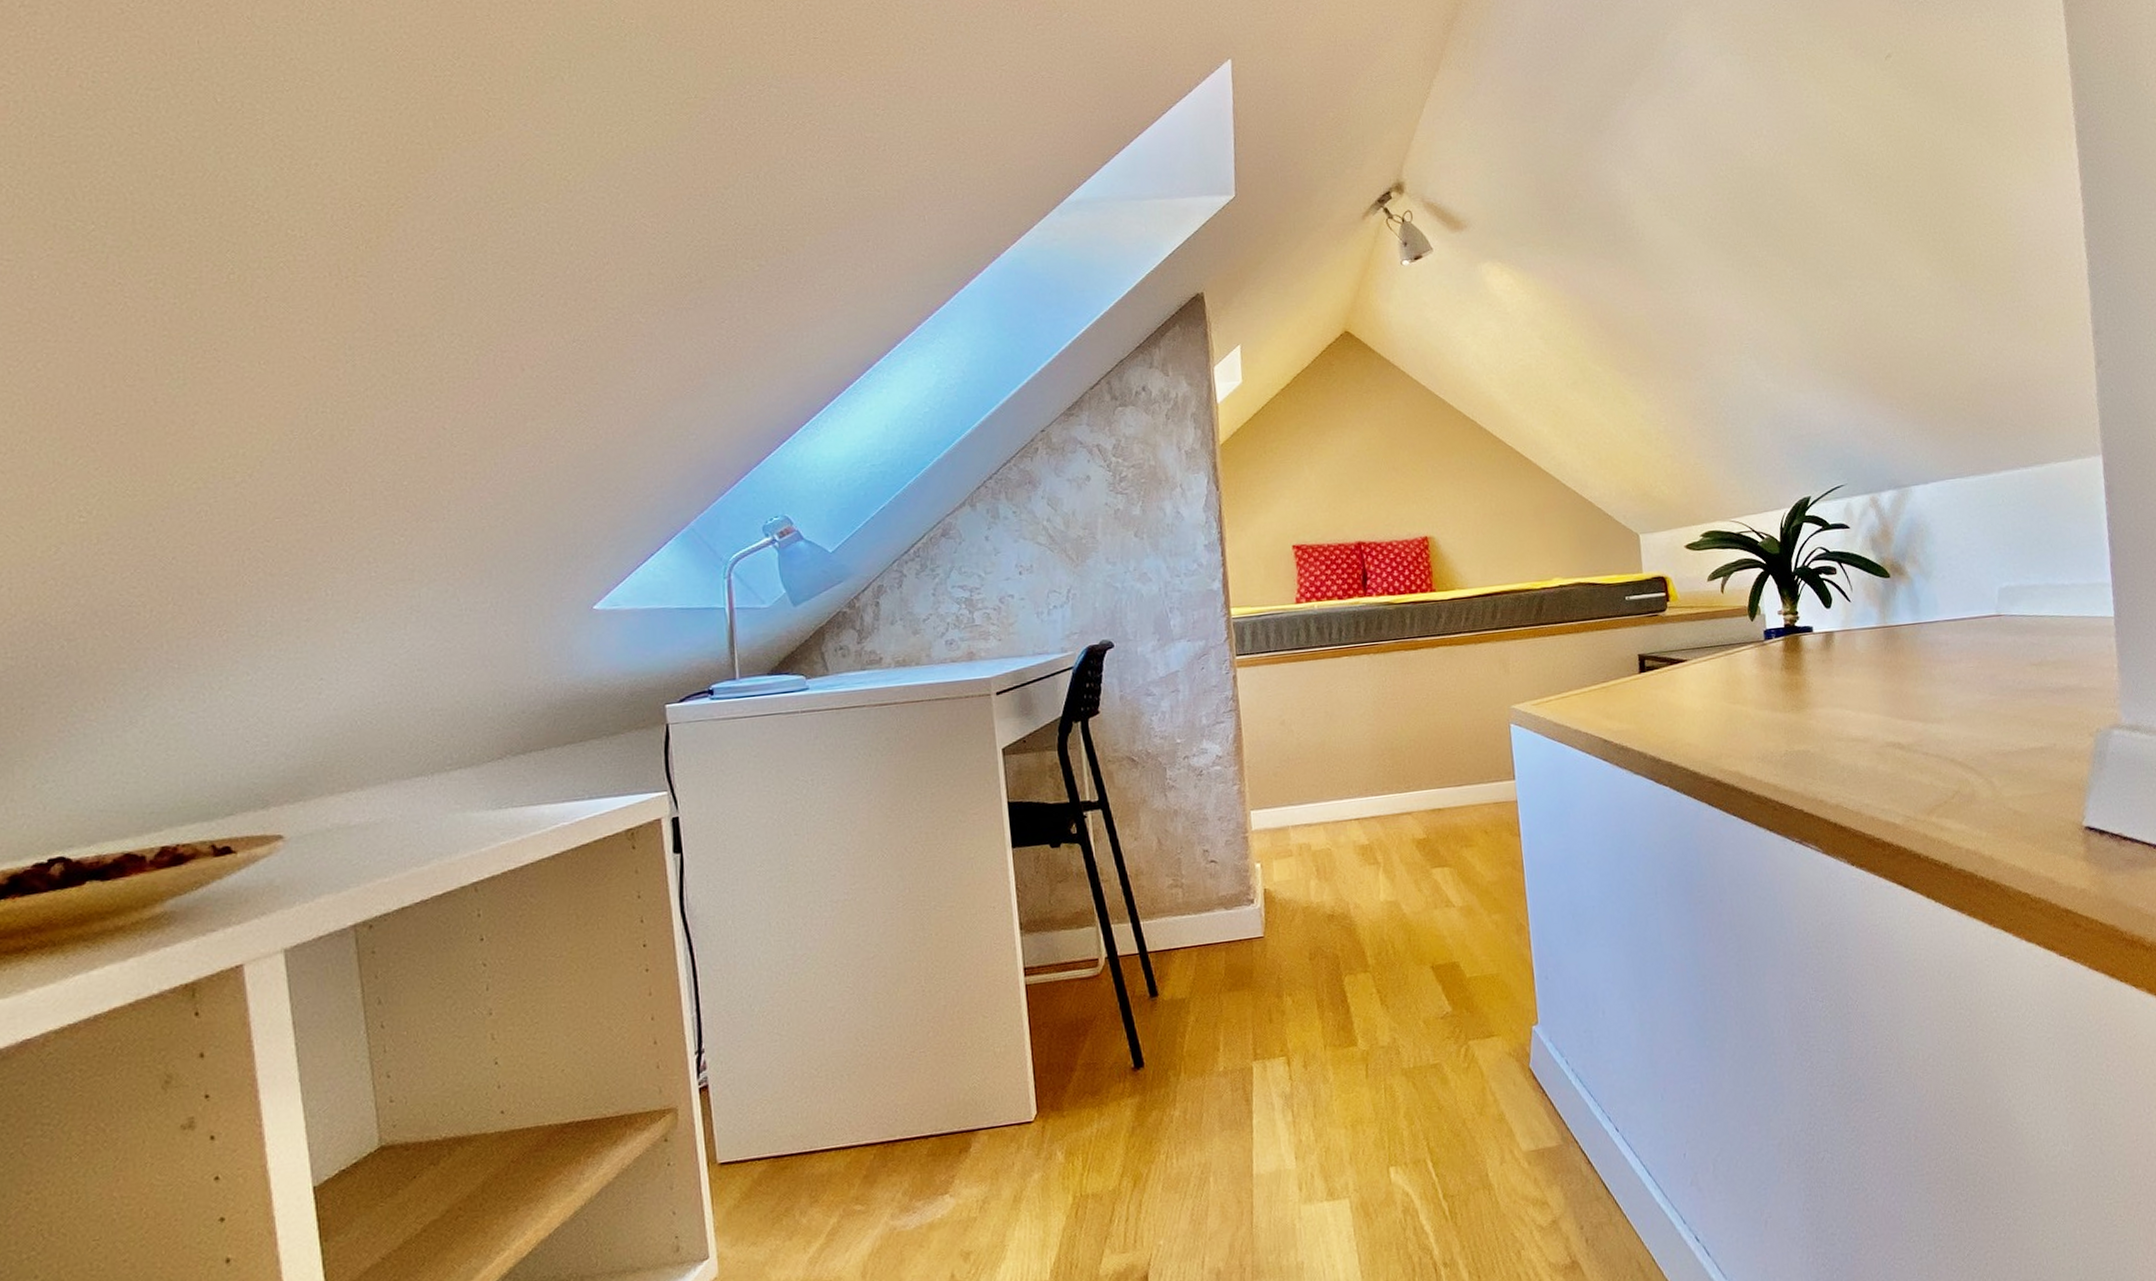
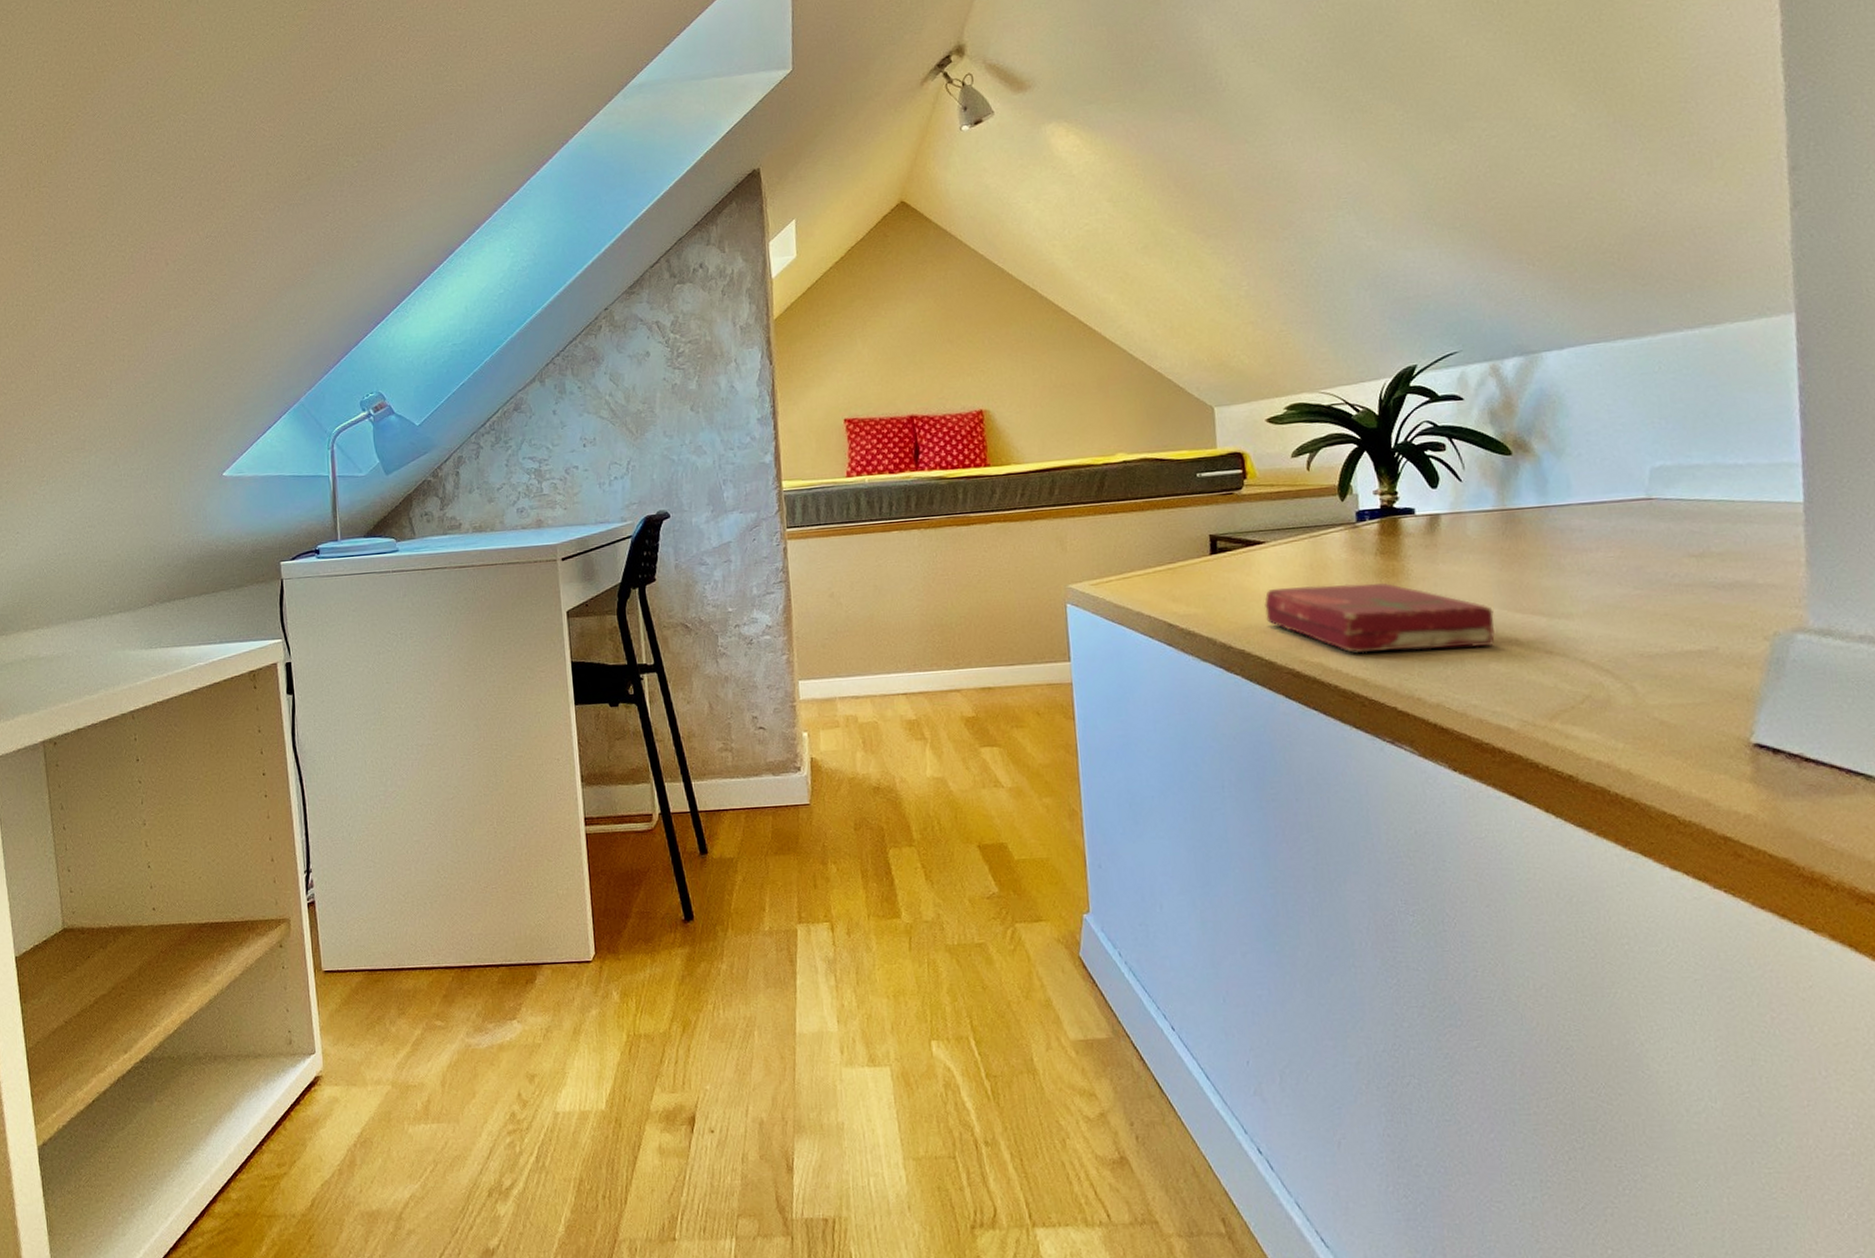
book: none [1688,696,1882,761] -> present [1264,583,1495,653]

